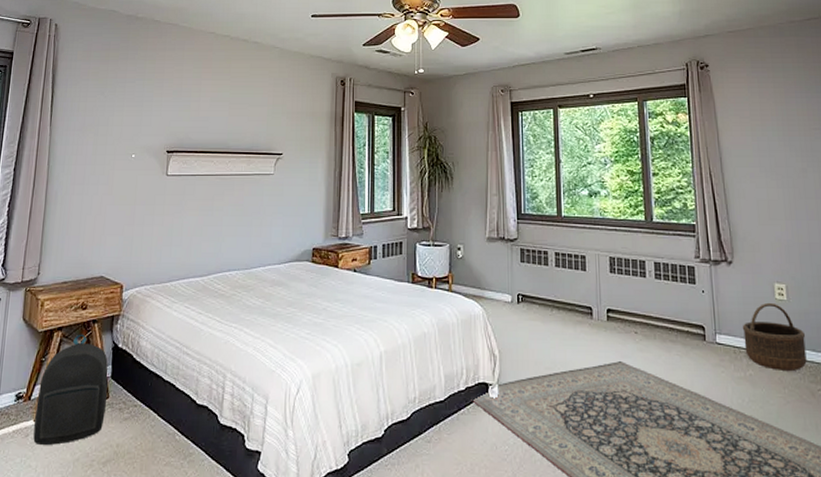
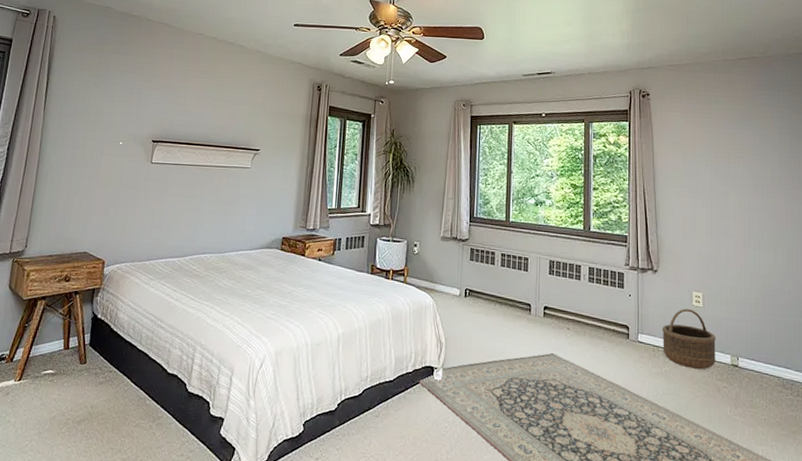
backpack: present [33,334,109,446] -> none [13,303,87,404]

